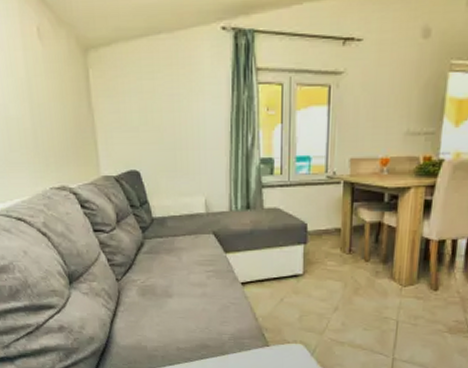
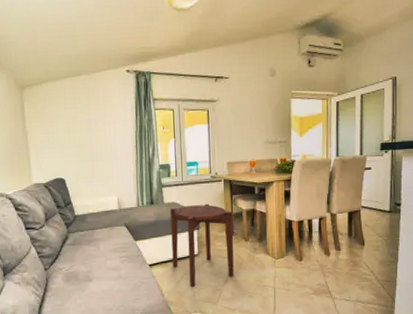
side table: none [270,212,352,312] -> present [170,203,234,287]

